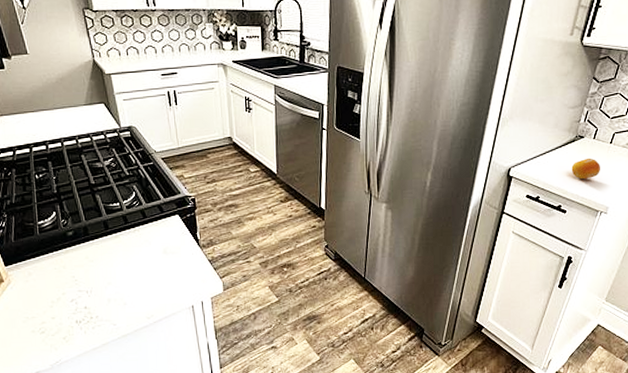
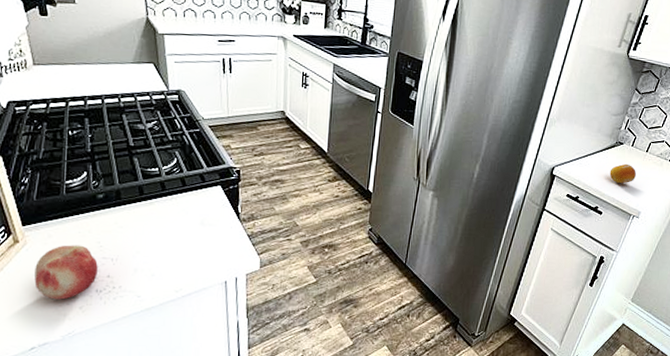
fruit: none [20,280,76,332] -> present [34,245,98,300]

